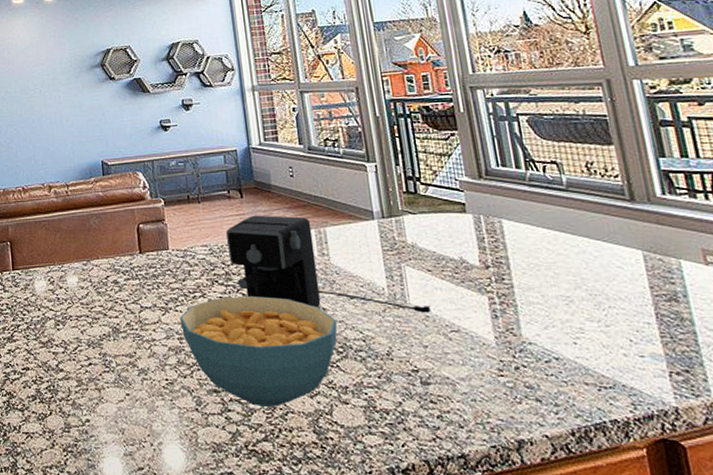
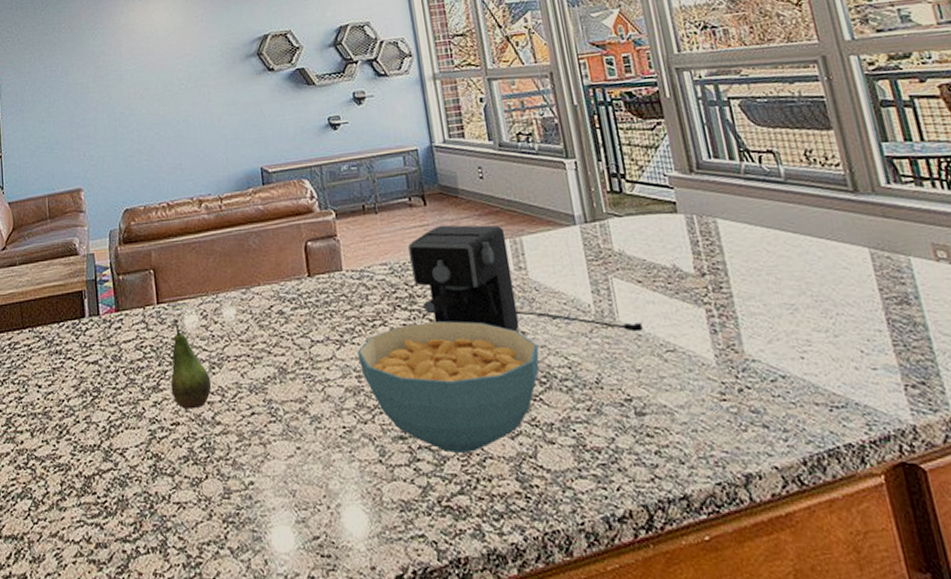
fruit: none [22,284,57,358] -> present [170,319,212,410]

